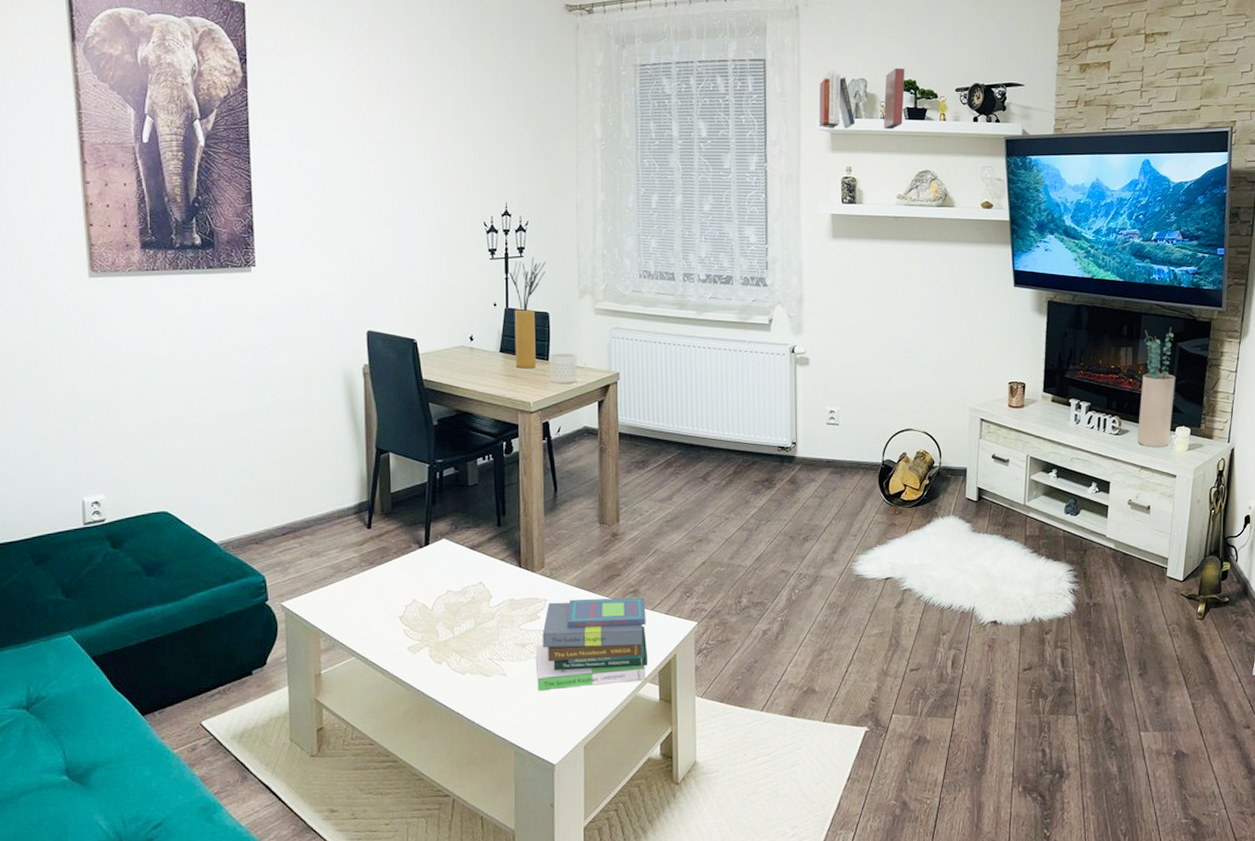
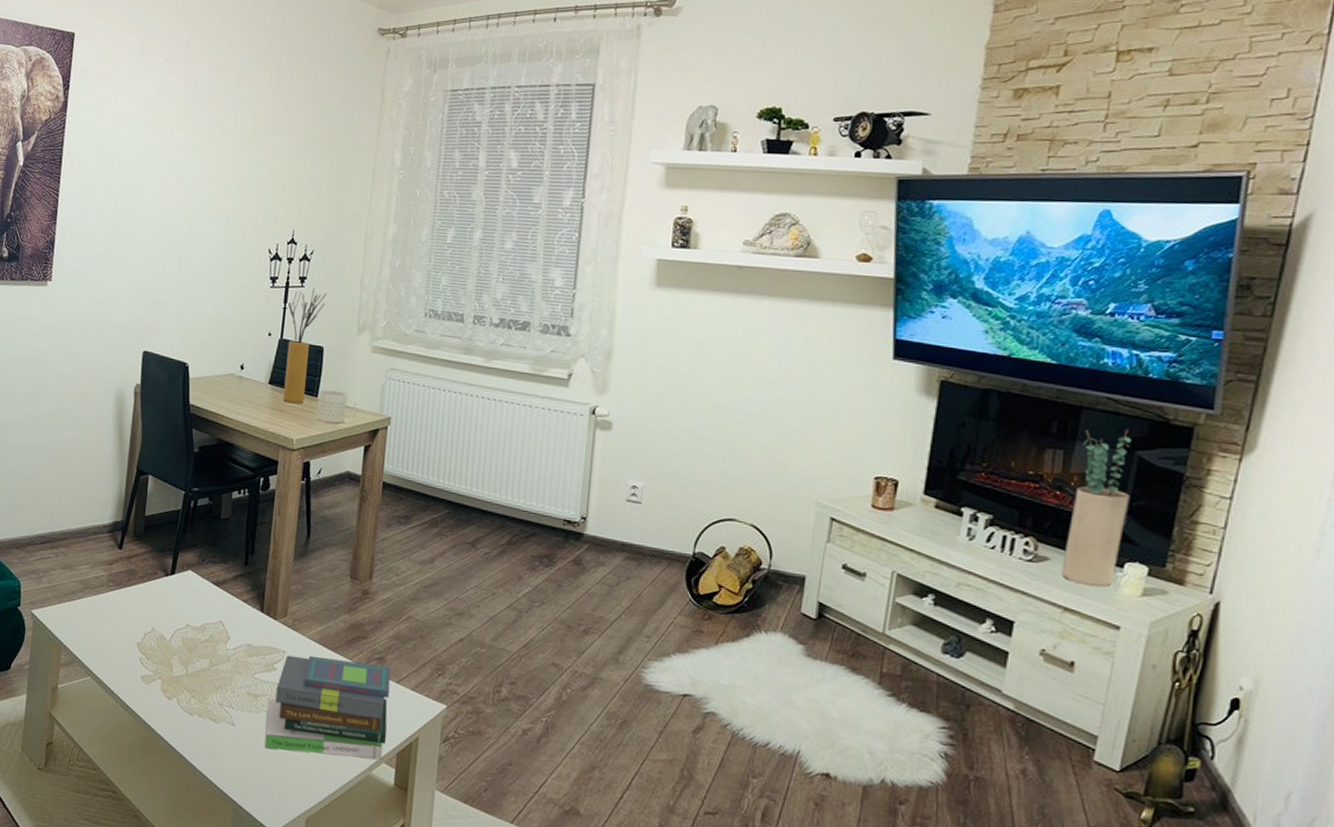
books: present [819,70,855,129] -> none [652,96,698,163]
book: present [883,67,905,129] -> none [733,93,769,164]

